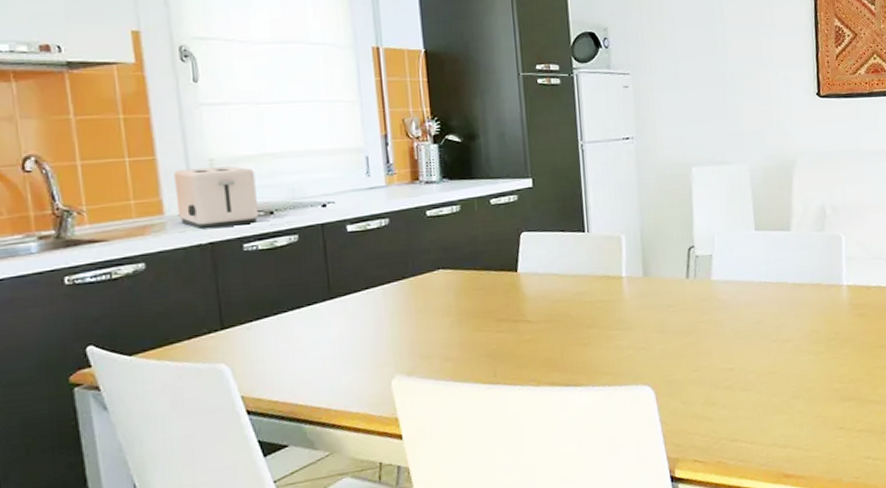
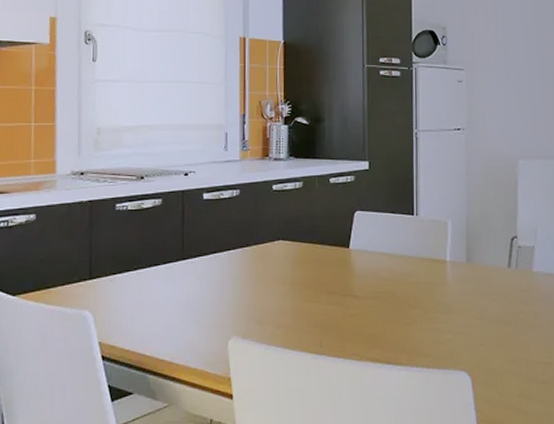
toaster: present [174,166,258,230] -> none [67,135,132,189]

